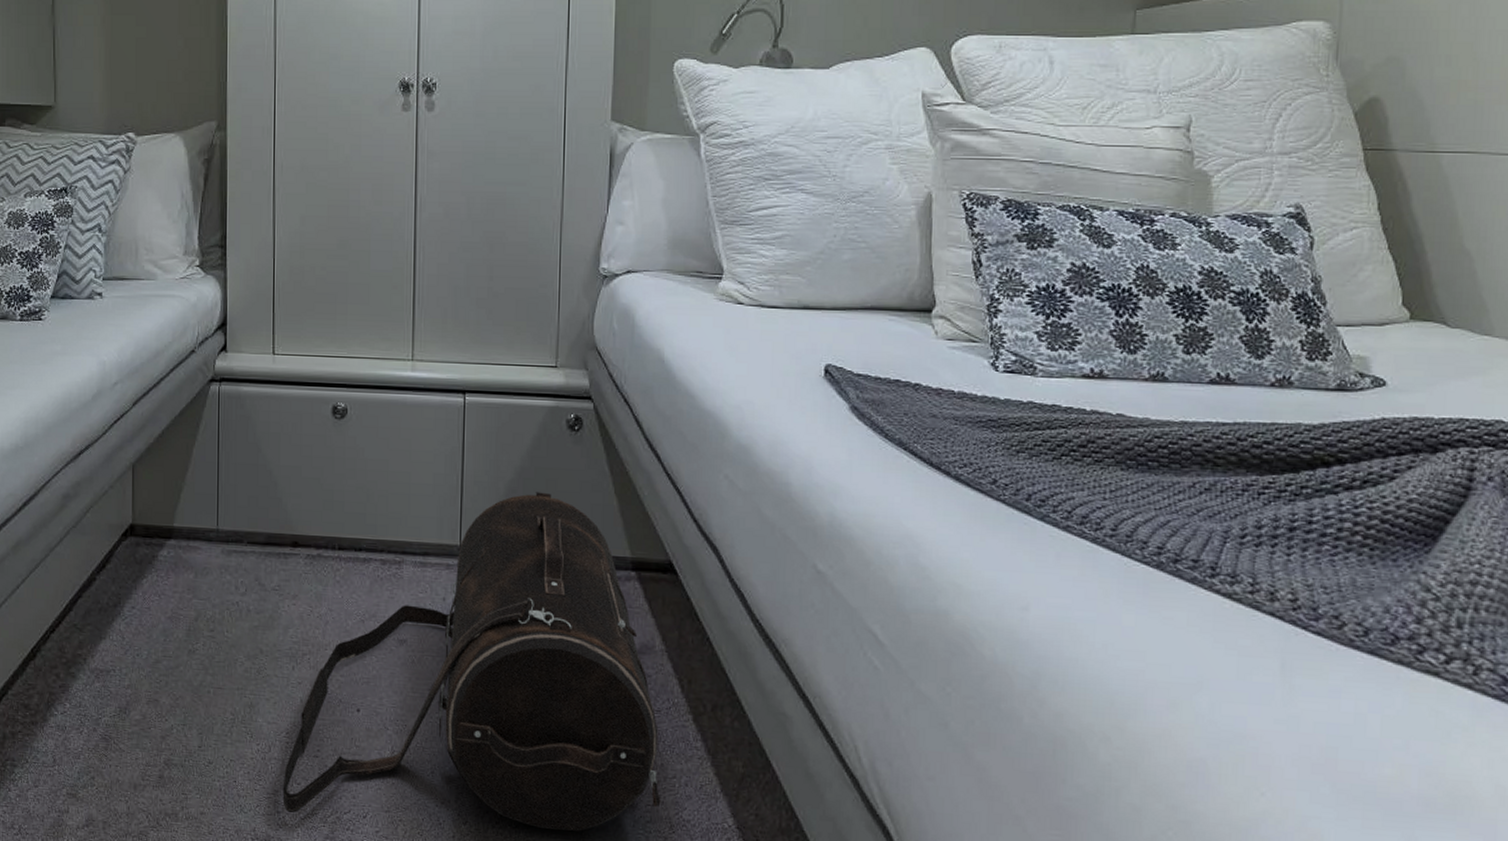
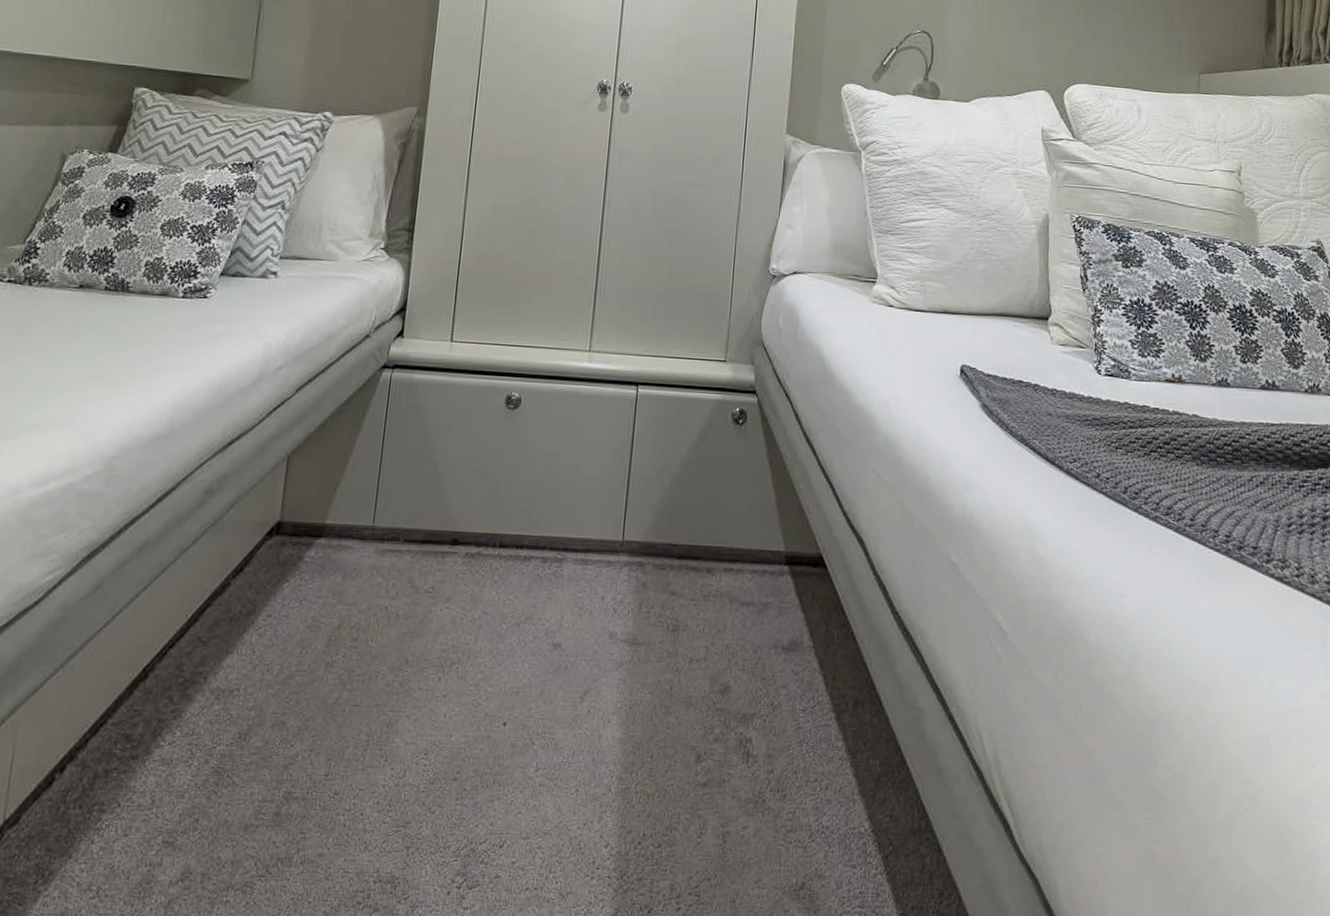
duffel bag: present [282,492,661,831] -> none [413,485,803,848]

